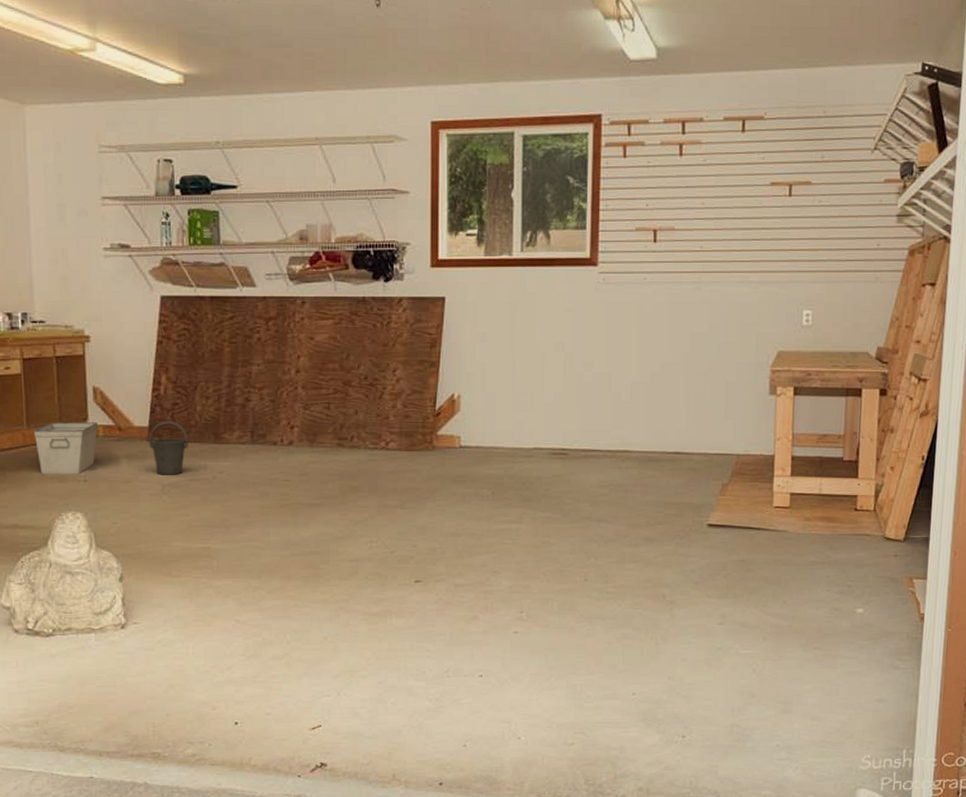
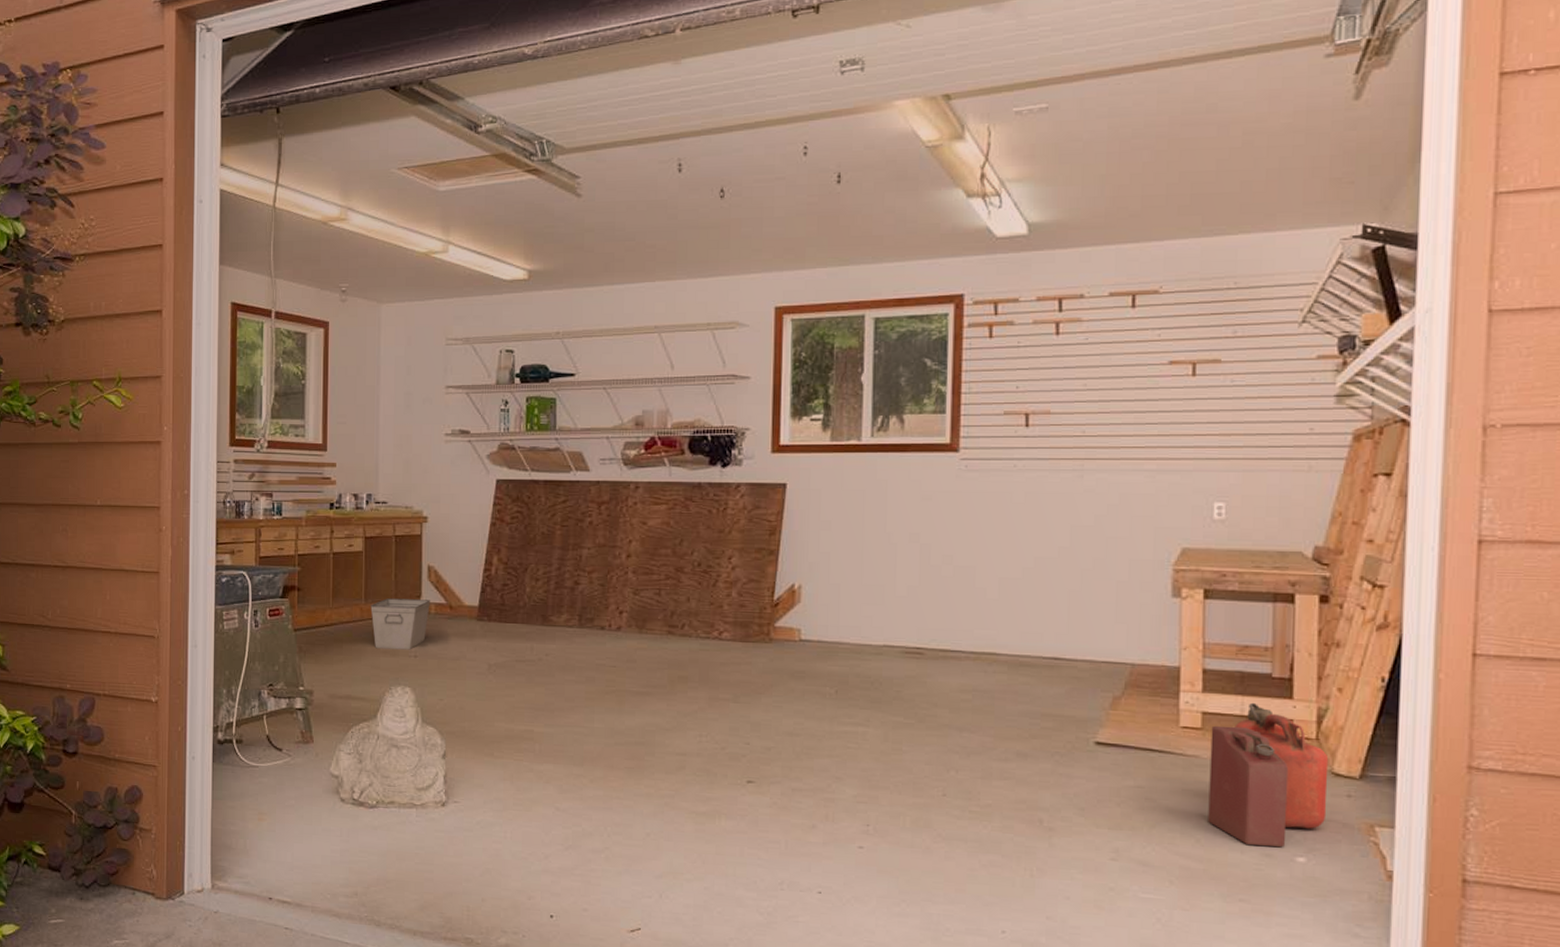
bucket: present [149,420,188,475] -> none [478,601,516,655]
jerry can: none [793,504,853,603] -> present [1208,725,1289,848]
fuel can: none [814,482,882,585] -> present [1234,702,1329,829]

